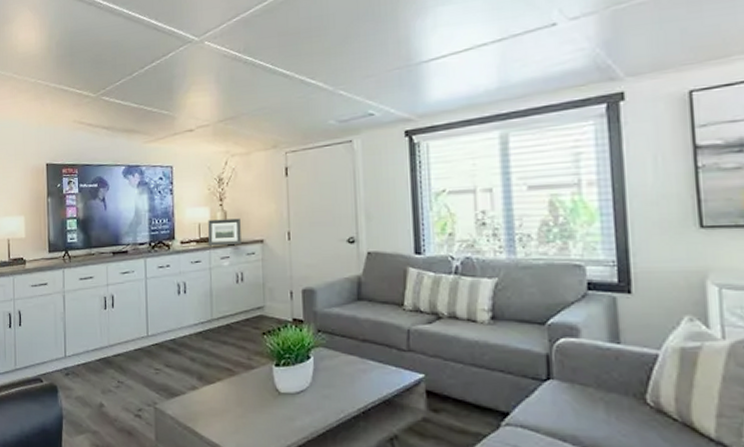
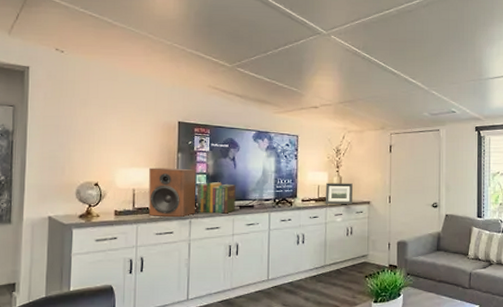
speaker: none [21,214,68,268] -> present [148,168,196,218]
books: none [68,227,108,262] -> present [196,182,236,214]

